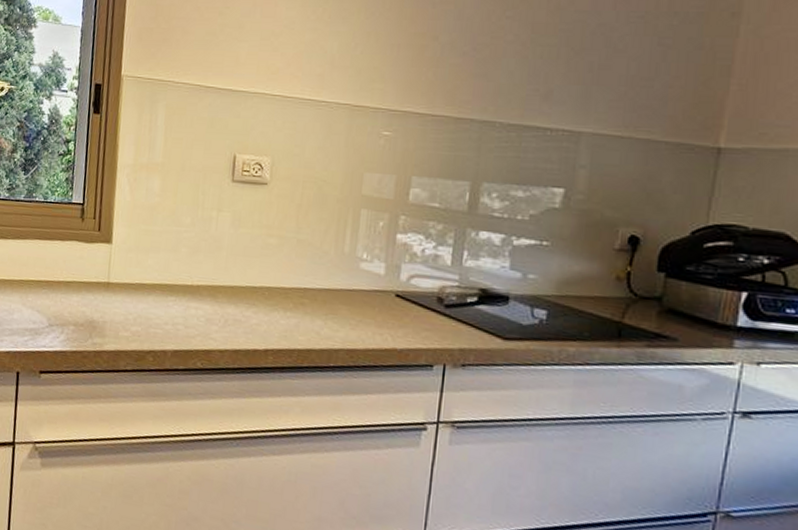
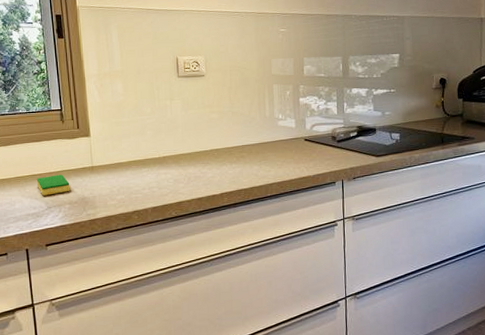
dish sponge: none [41,285,79,310] -> present [36,174,70,196]

